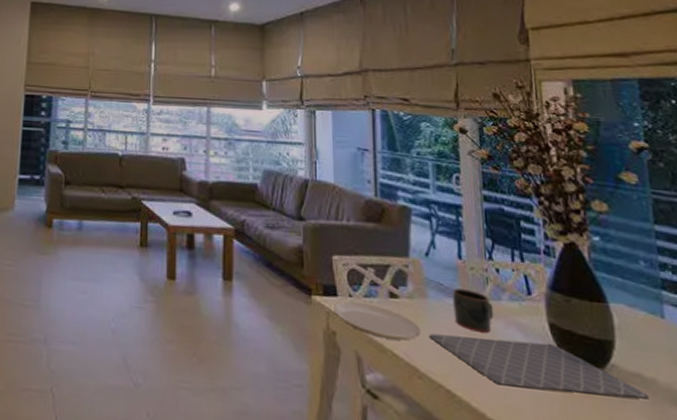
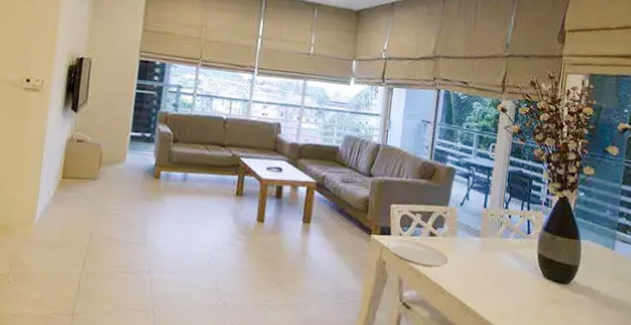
placemat: present [428,333,648,399] -> none [453,262,593,304]
mug: present [452,288,494,333] -> none [473,229,503,261]

